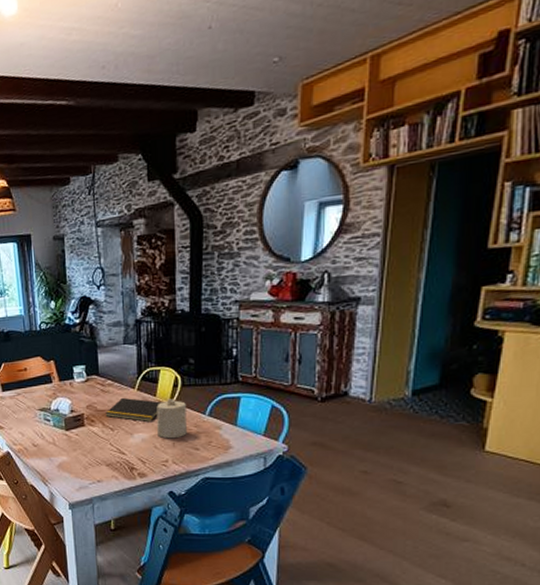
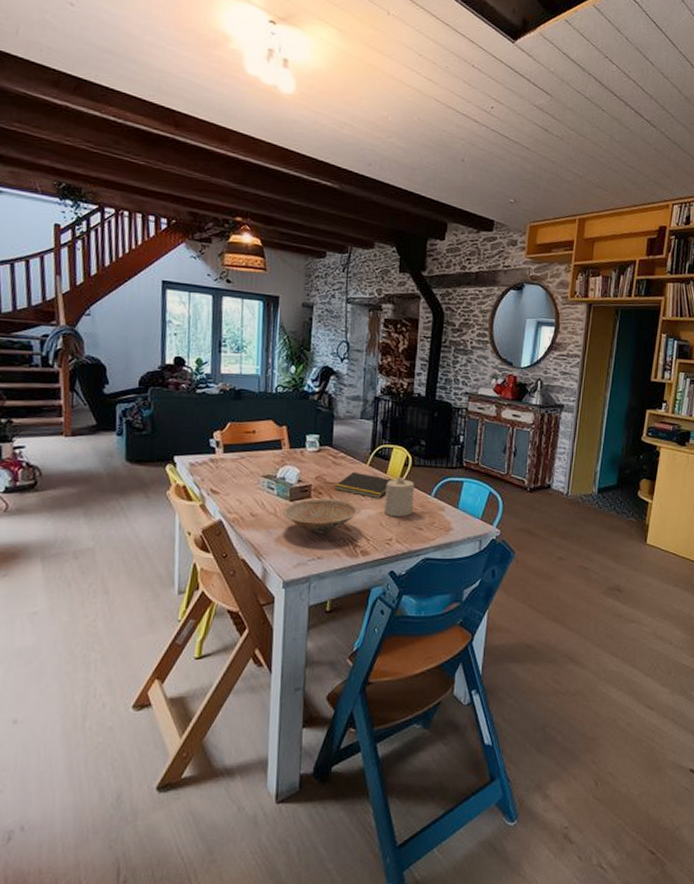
bowl: none [60,425,132,459] -> present [282,498,359,534]

